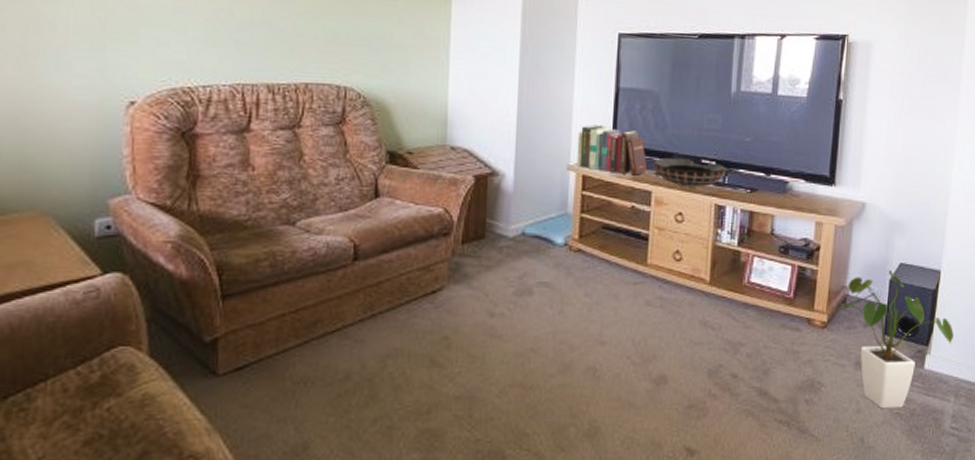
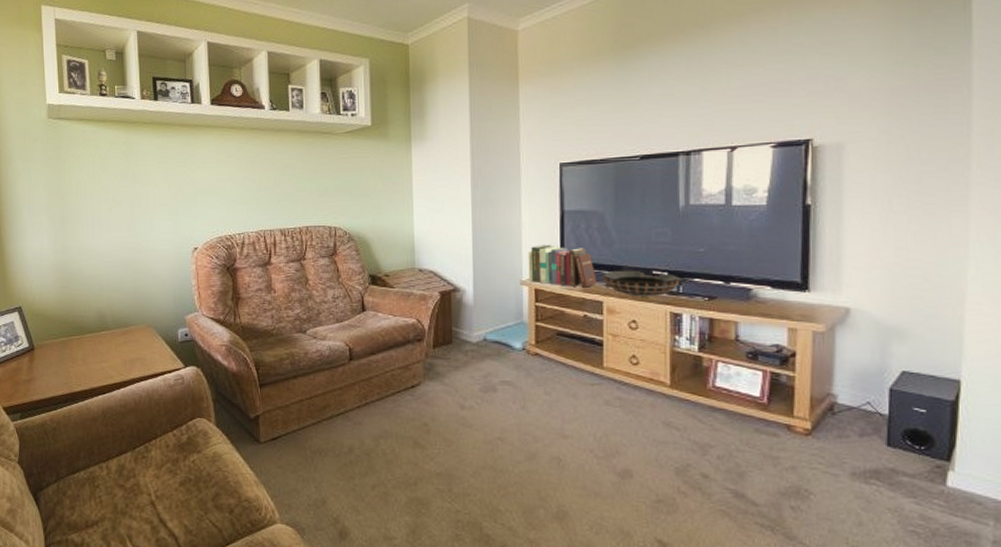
house plant: present [838,270,954,409] -> none [824,378,986,526]

